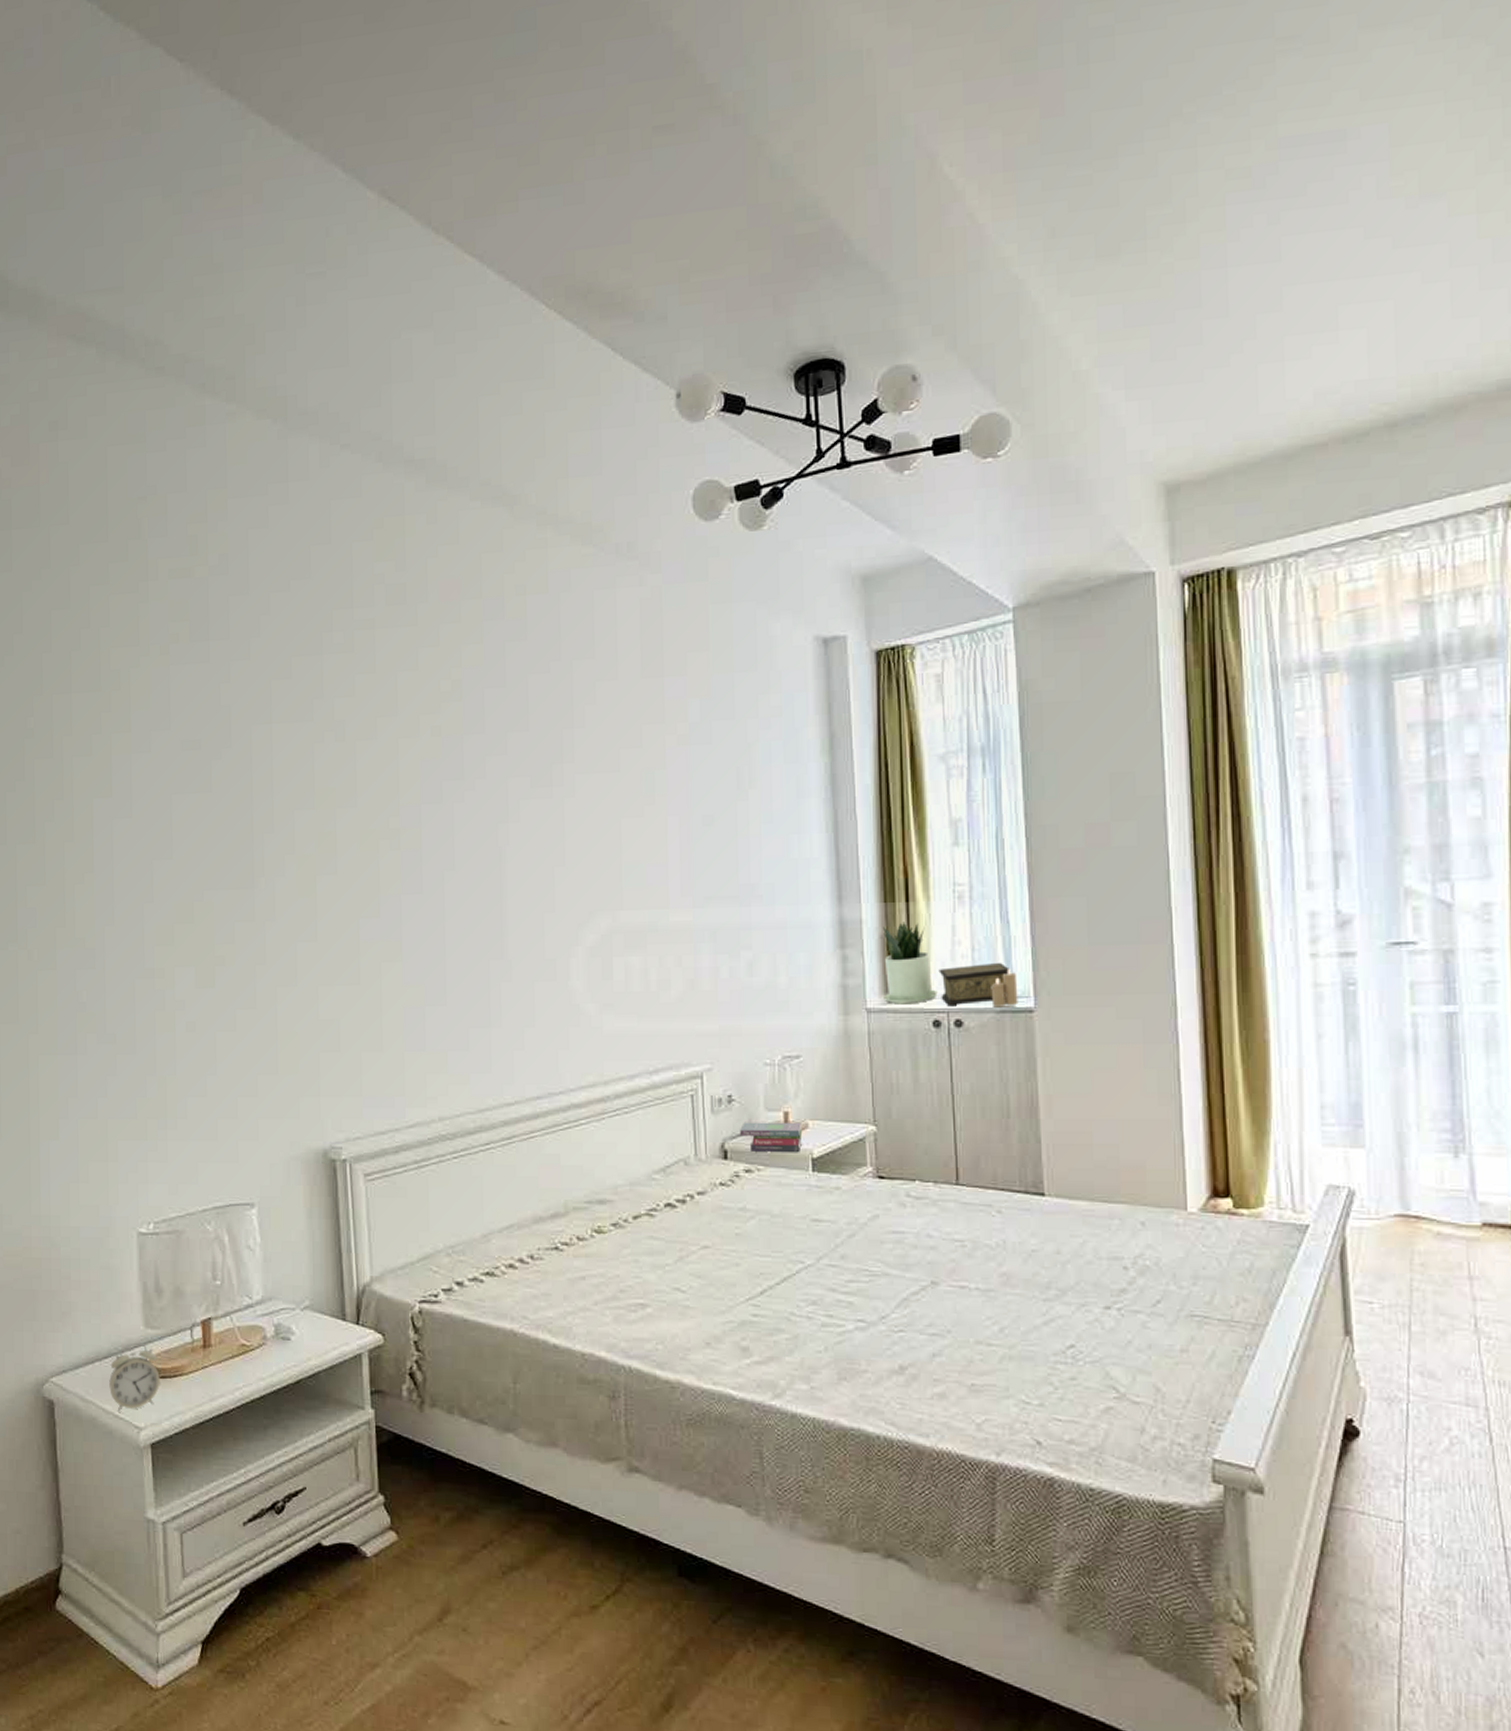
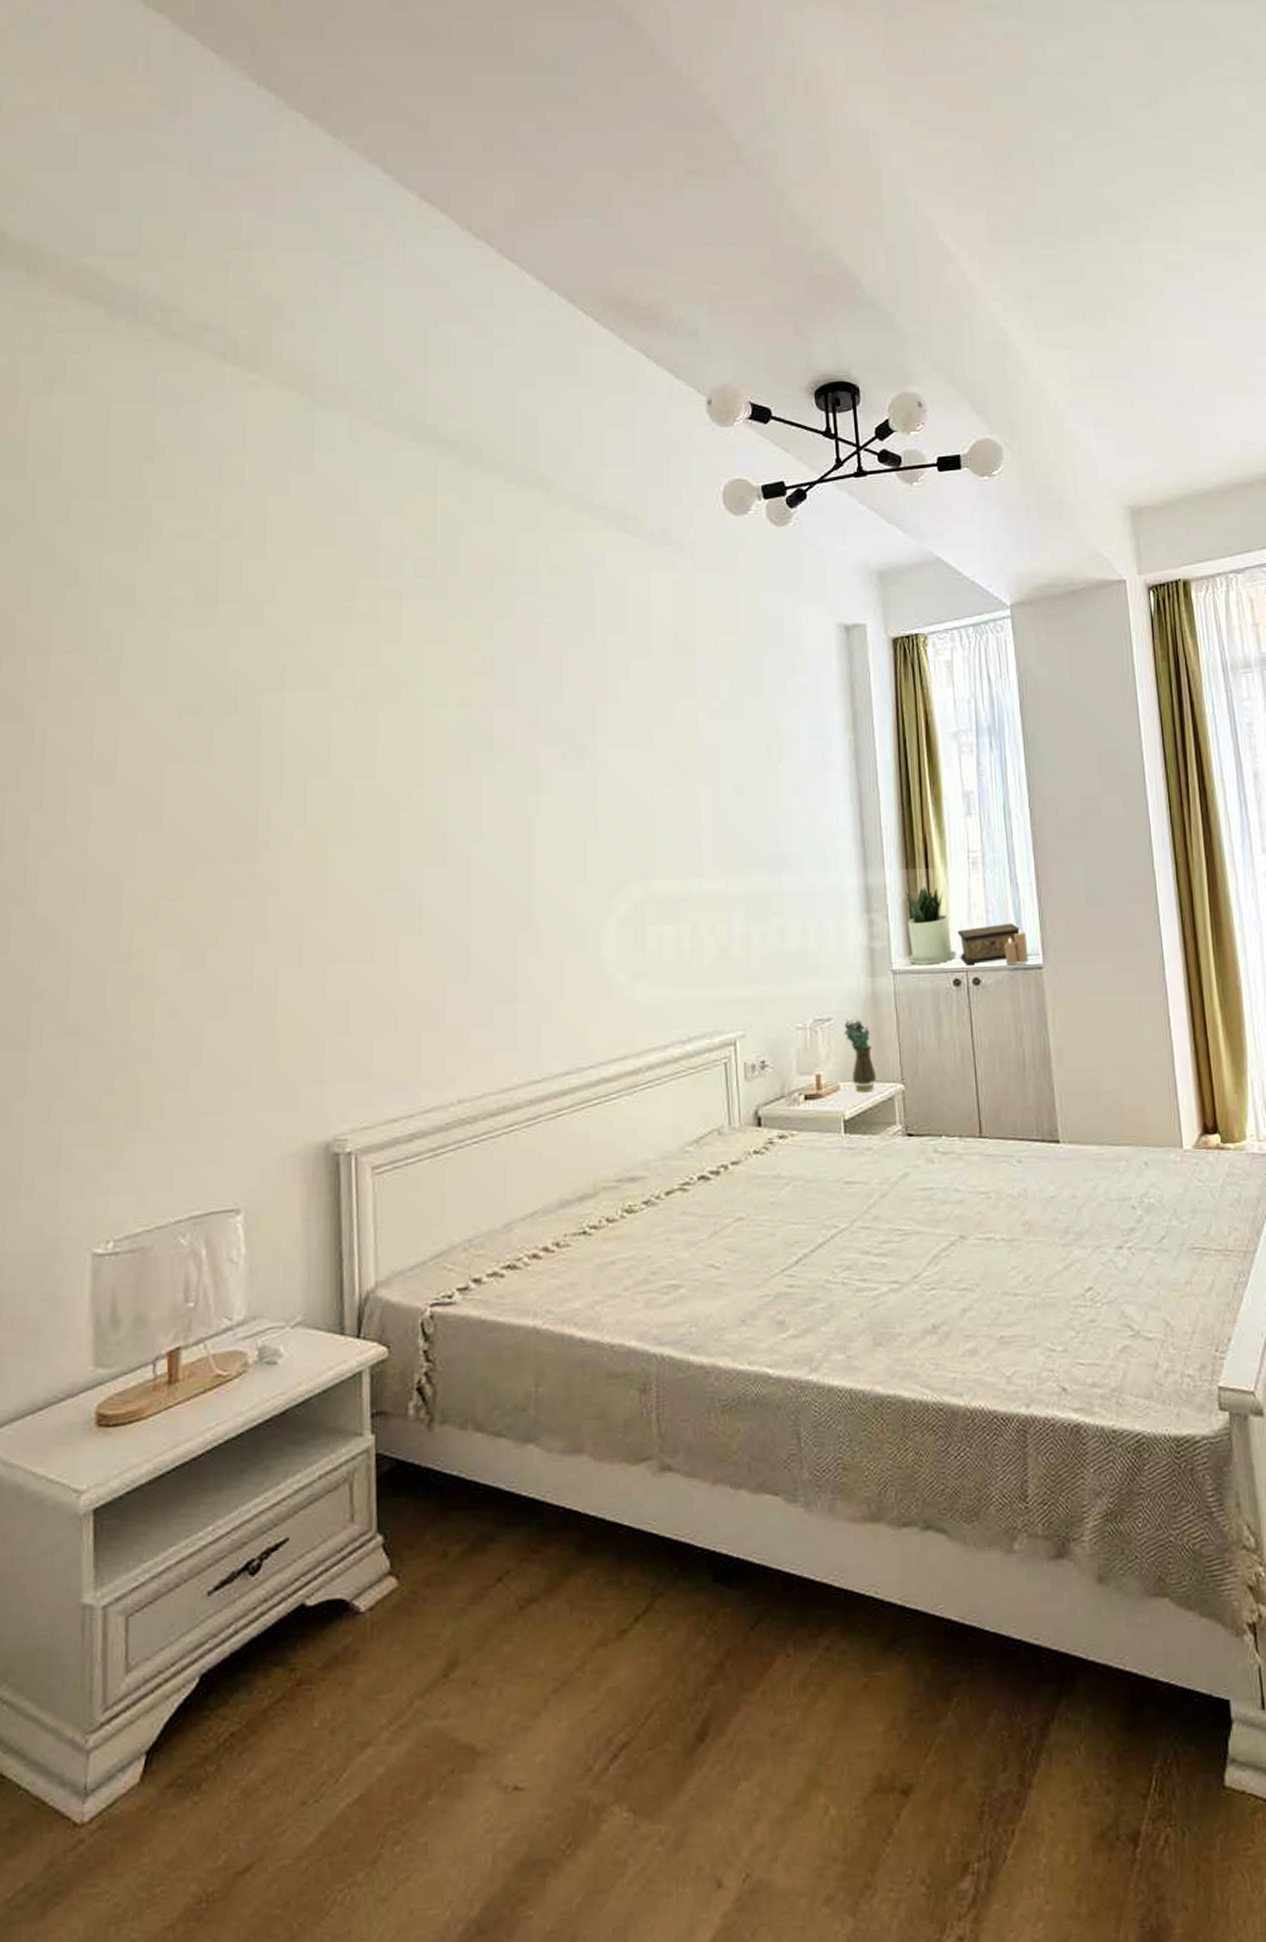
alarm clock: present [109,1342,160,1412] -> none [43,1386,111,1475]
books: present [740,1122,803,1152] -> none [773,1084,835,1117]
vase: none [813,1056,847,1132] -> present [844,1018,876,1093]

